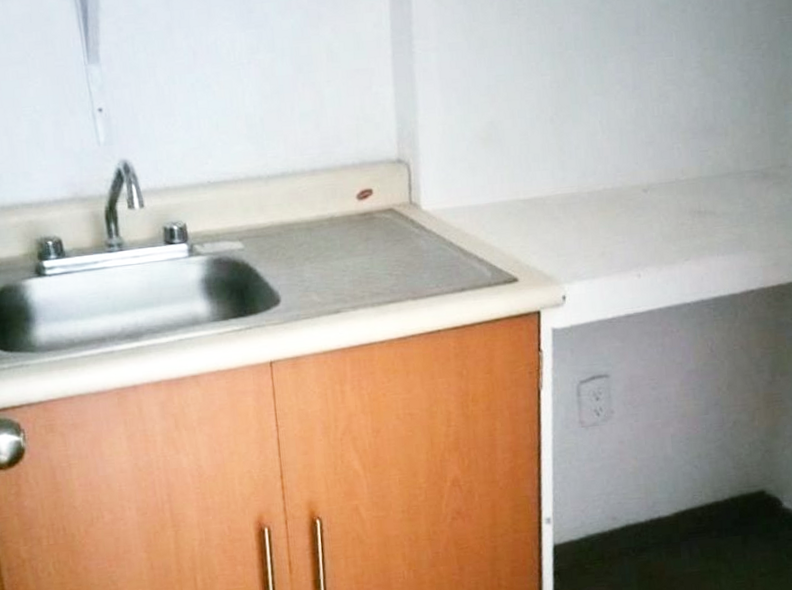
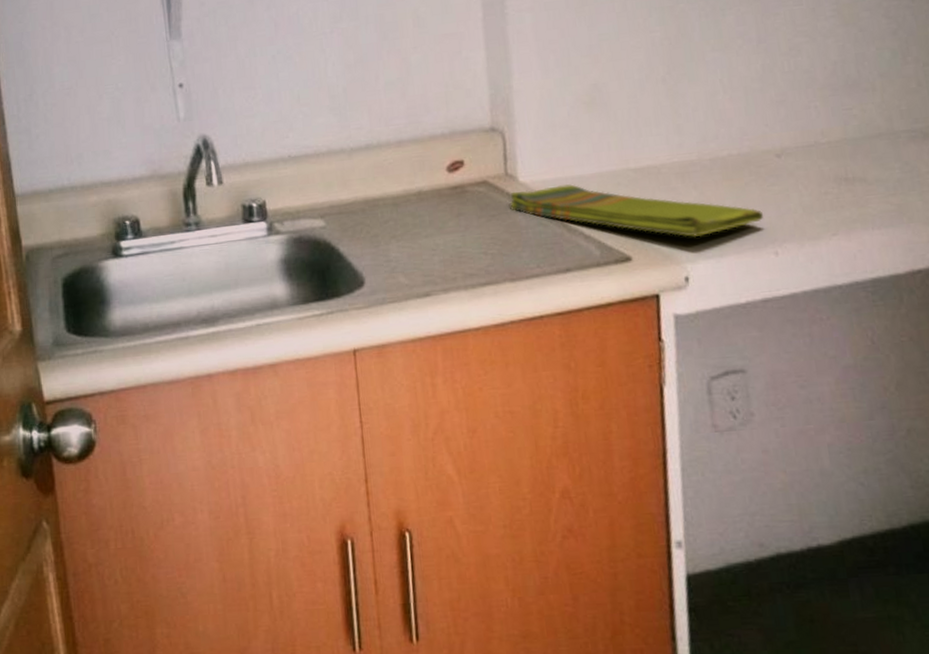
dish towel: none [413,213,631,262] -> present [510,184,764,238]

